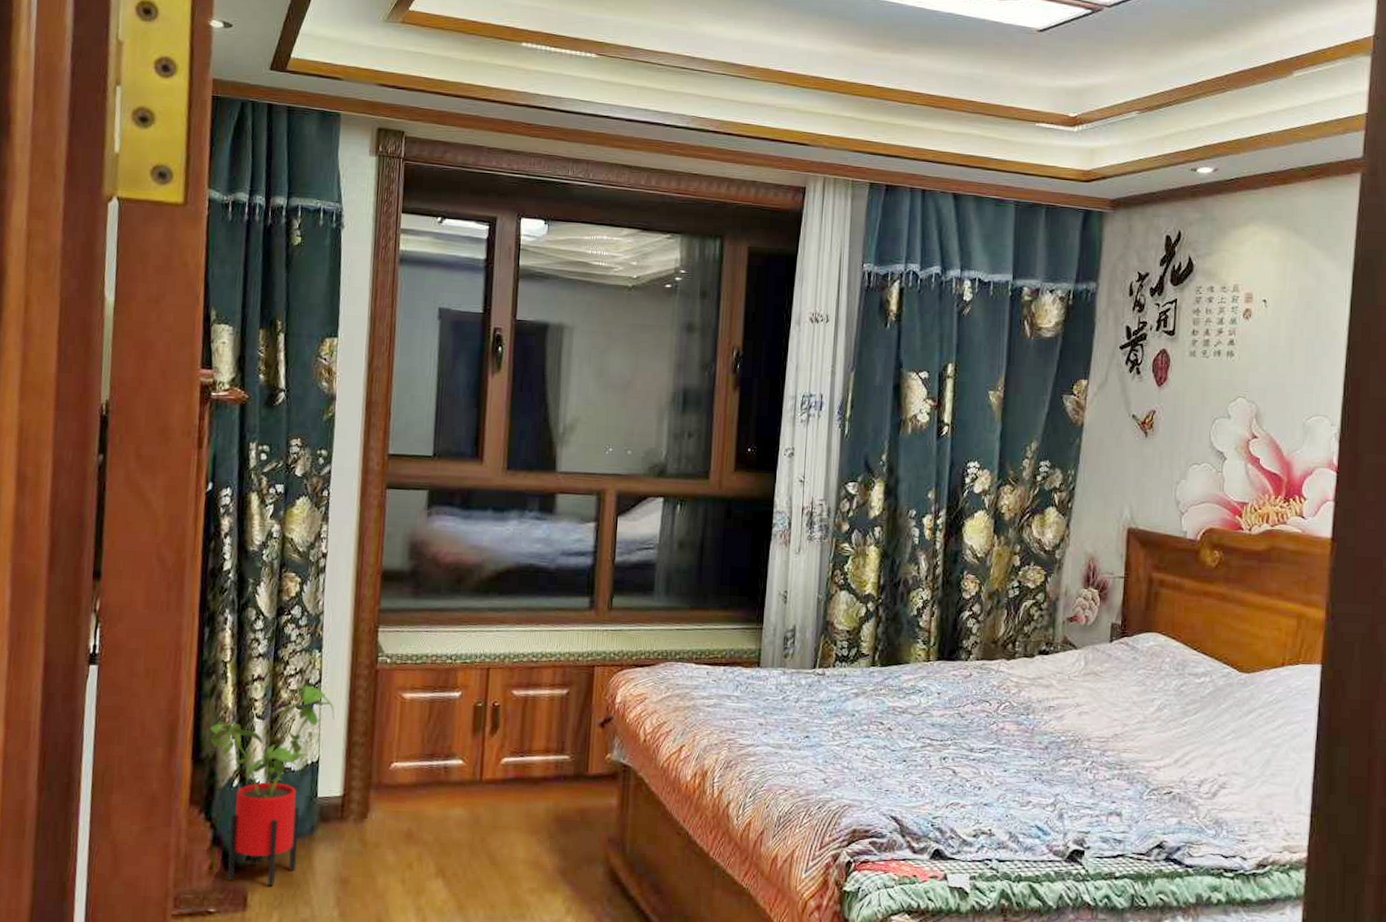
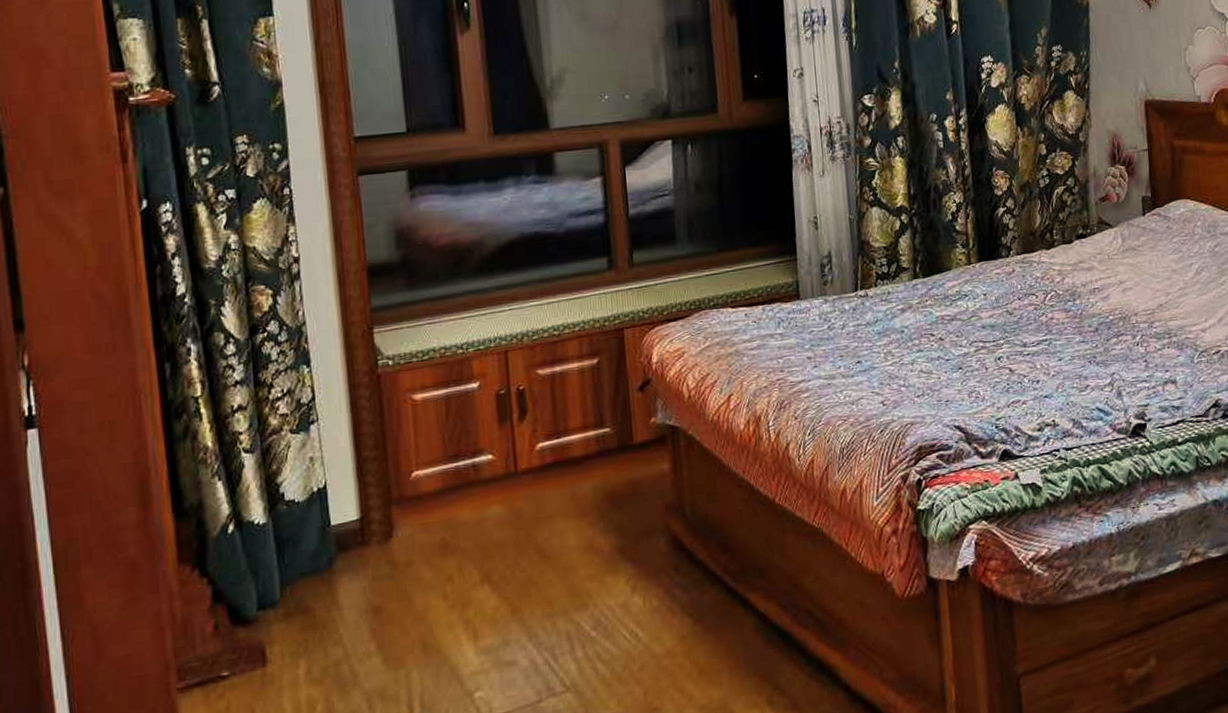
house plant: present [210,685,335,887] -> none [190,405,337,638]

